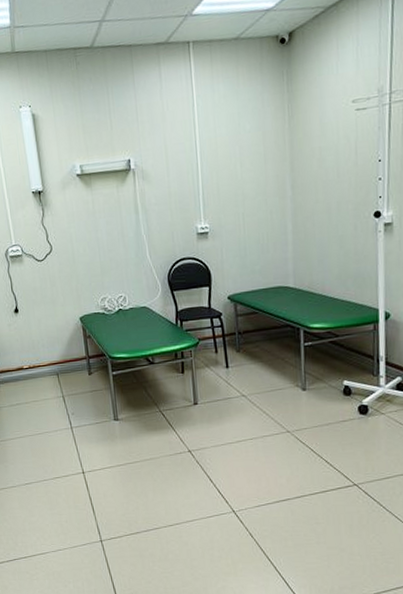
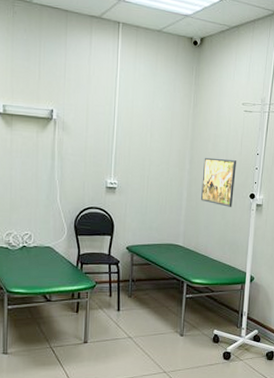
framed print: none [309,174,353,233] -> present [200,157,236,207]

